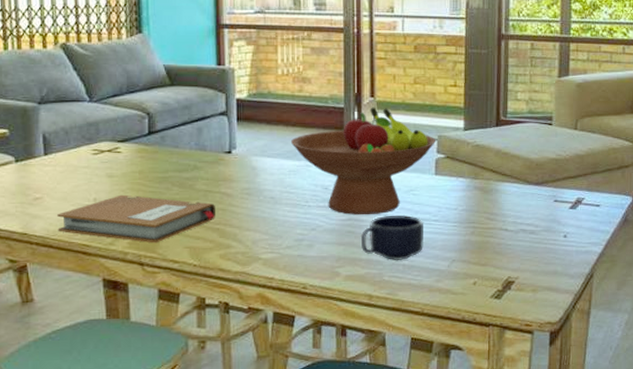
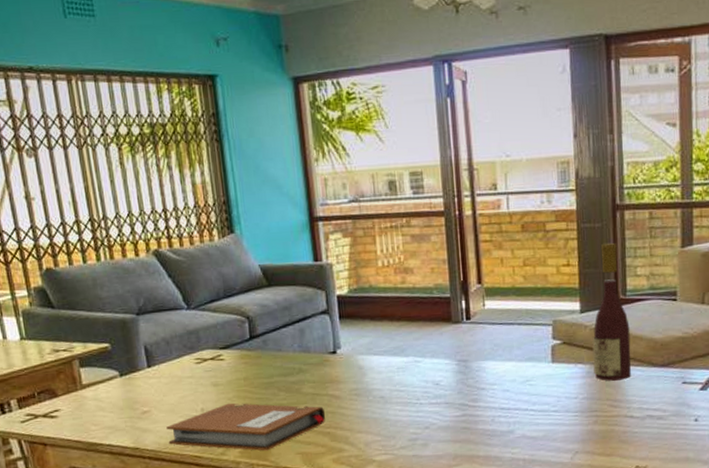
fruit bowl: present [290,107,437,215] -> none [396,294,551,410]
mug: present [360,214,424,261] -> none [476,407,544,456]
wine bottle: none [473,68,509,195] -> present [592,242,631,381]

